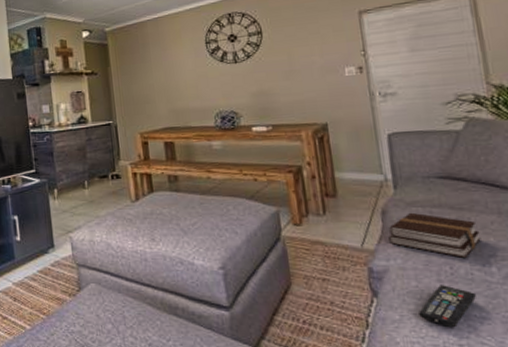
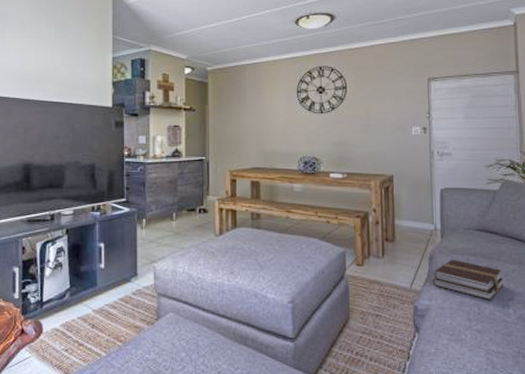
remote control: present [419,285,476,328] -> none [450,323,495,361]

